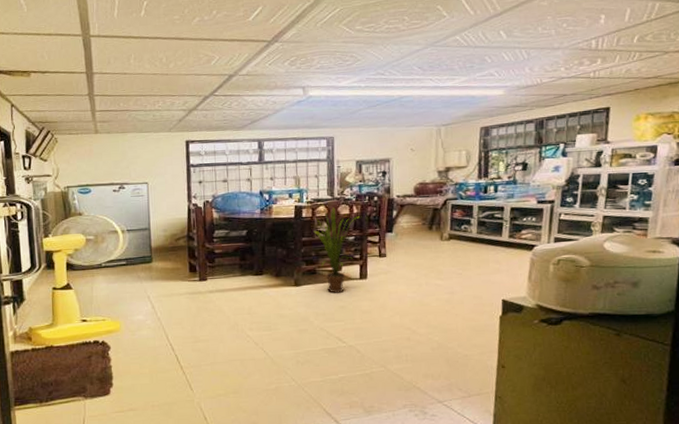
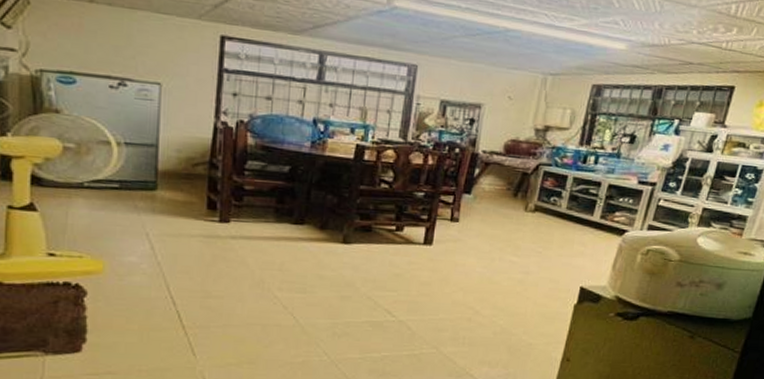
house plant: present [313,205,360,294] -> none [375,148,434,259]

